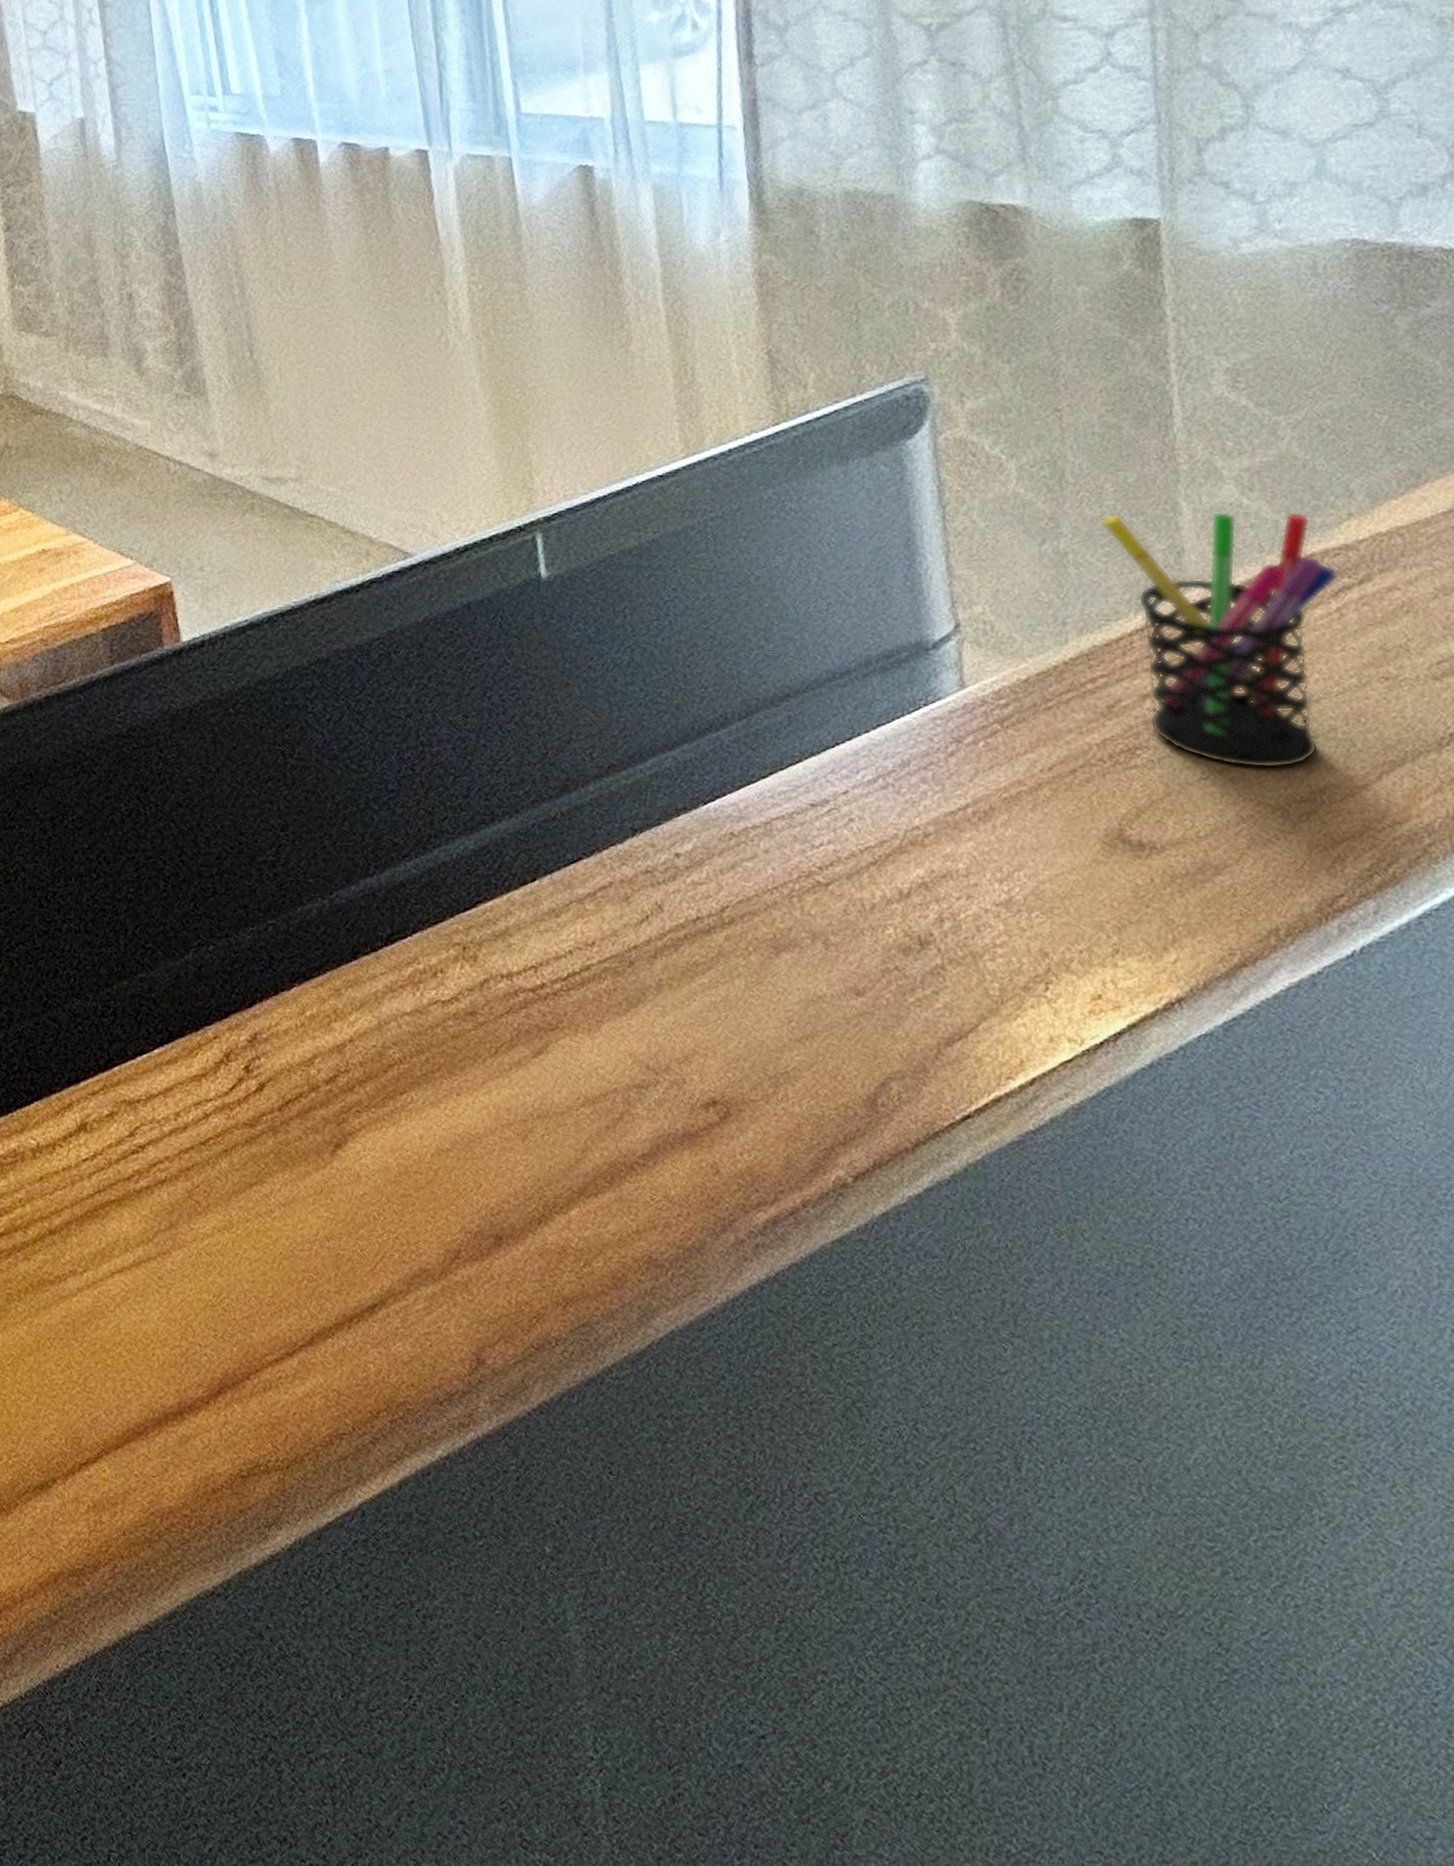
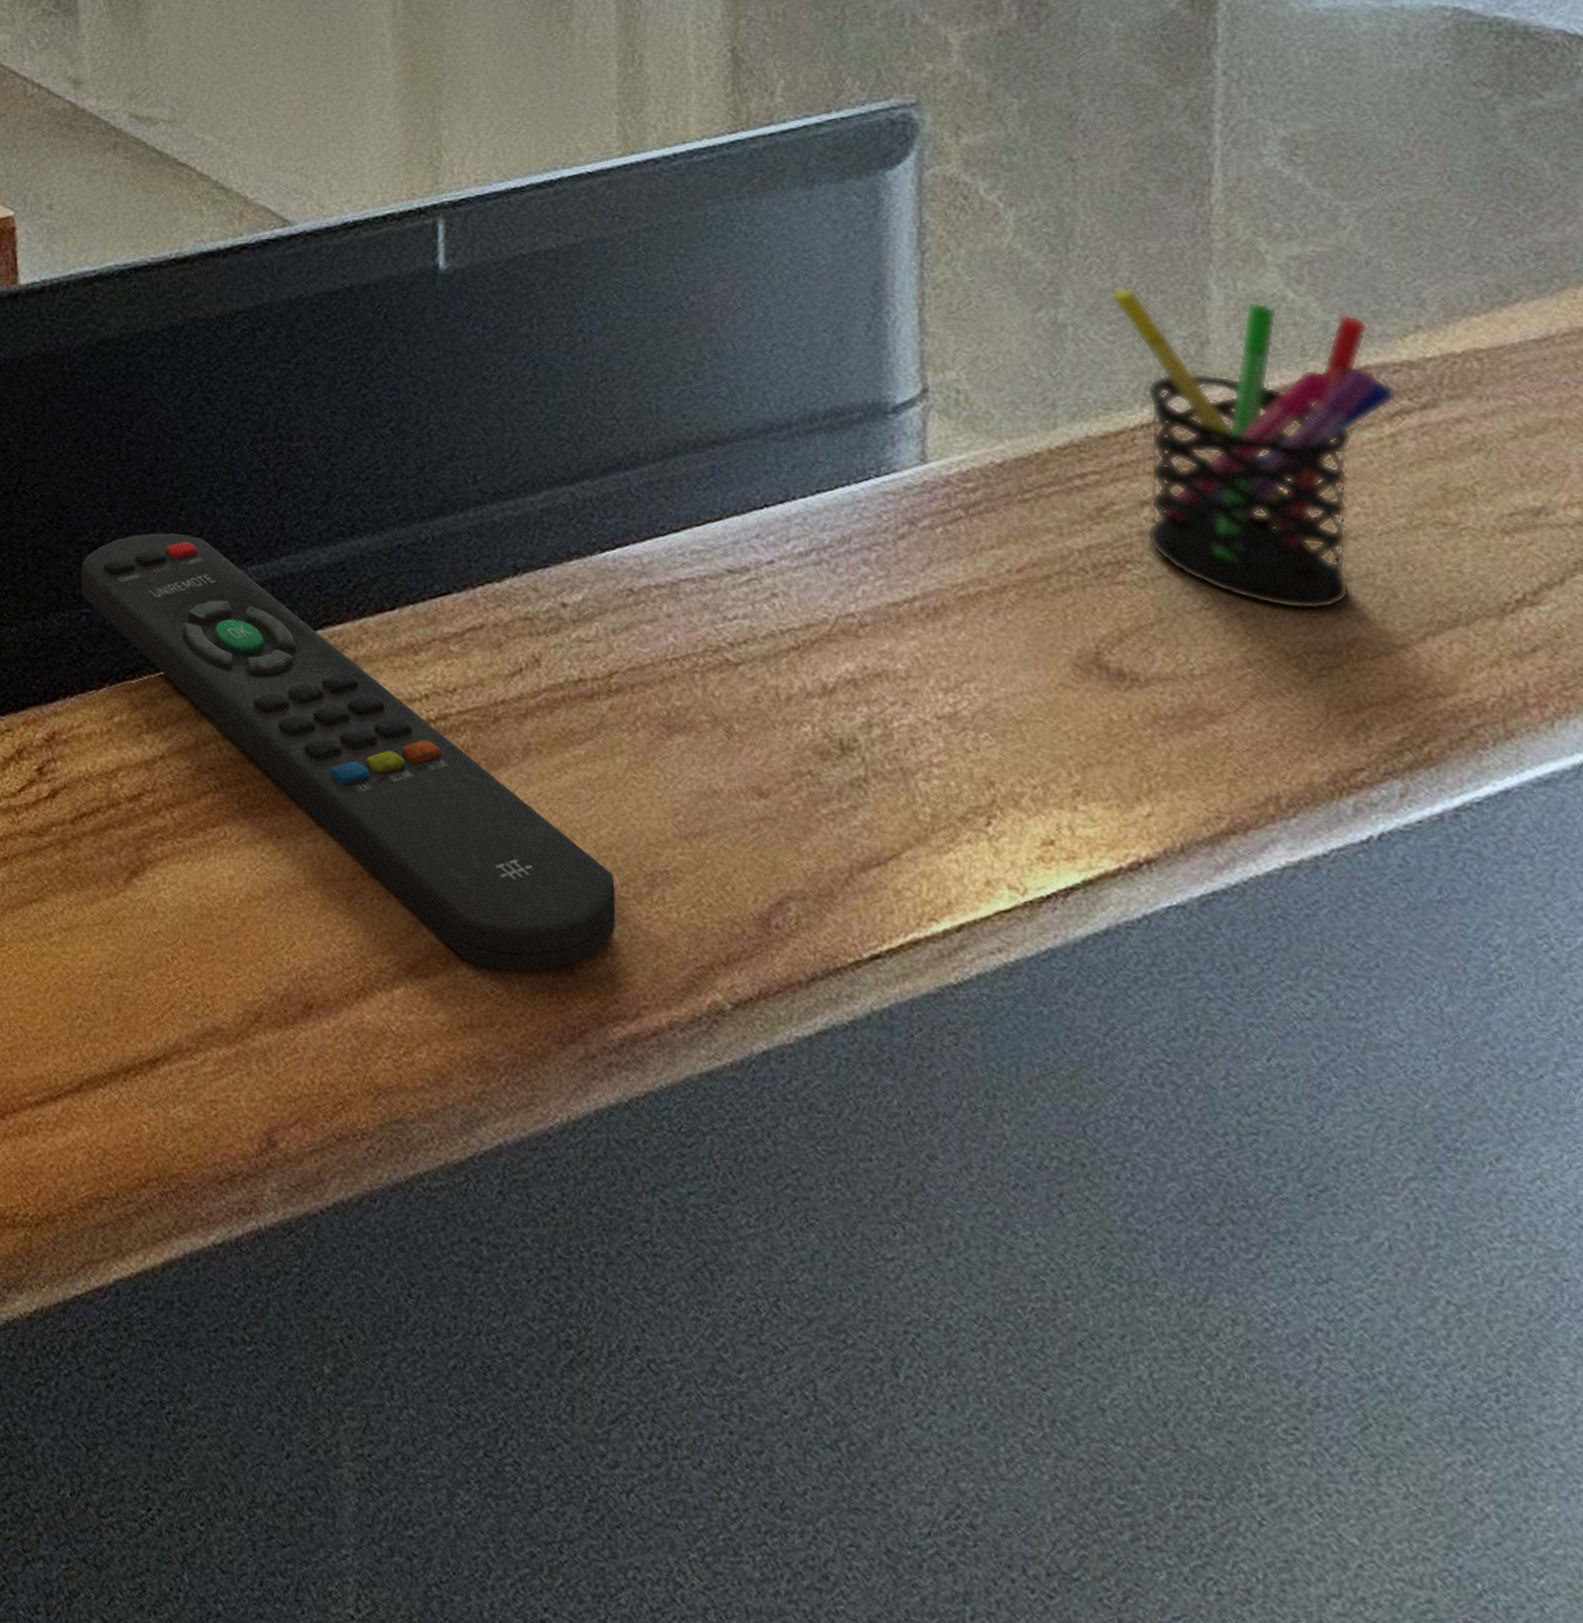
remote control: none [262,842,750,1180] -> present [80,533,616,970]

